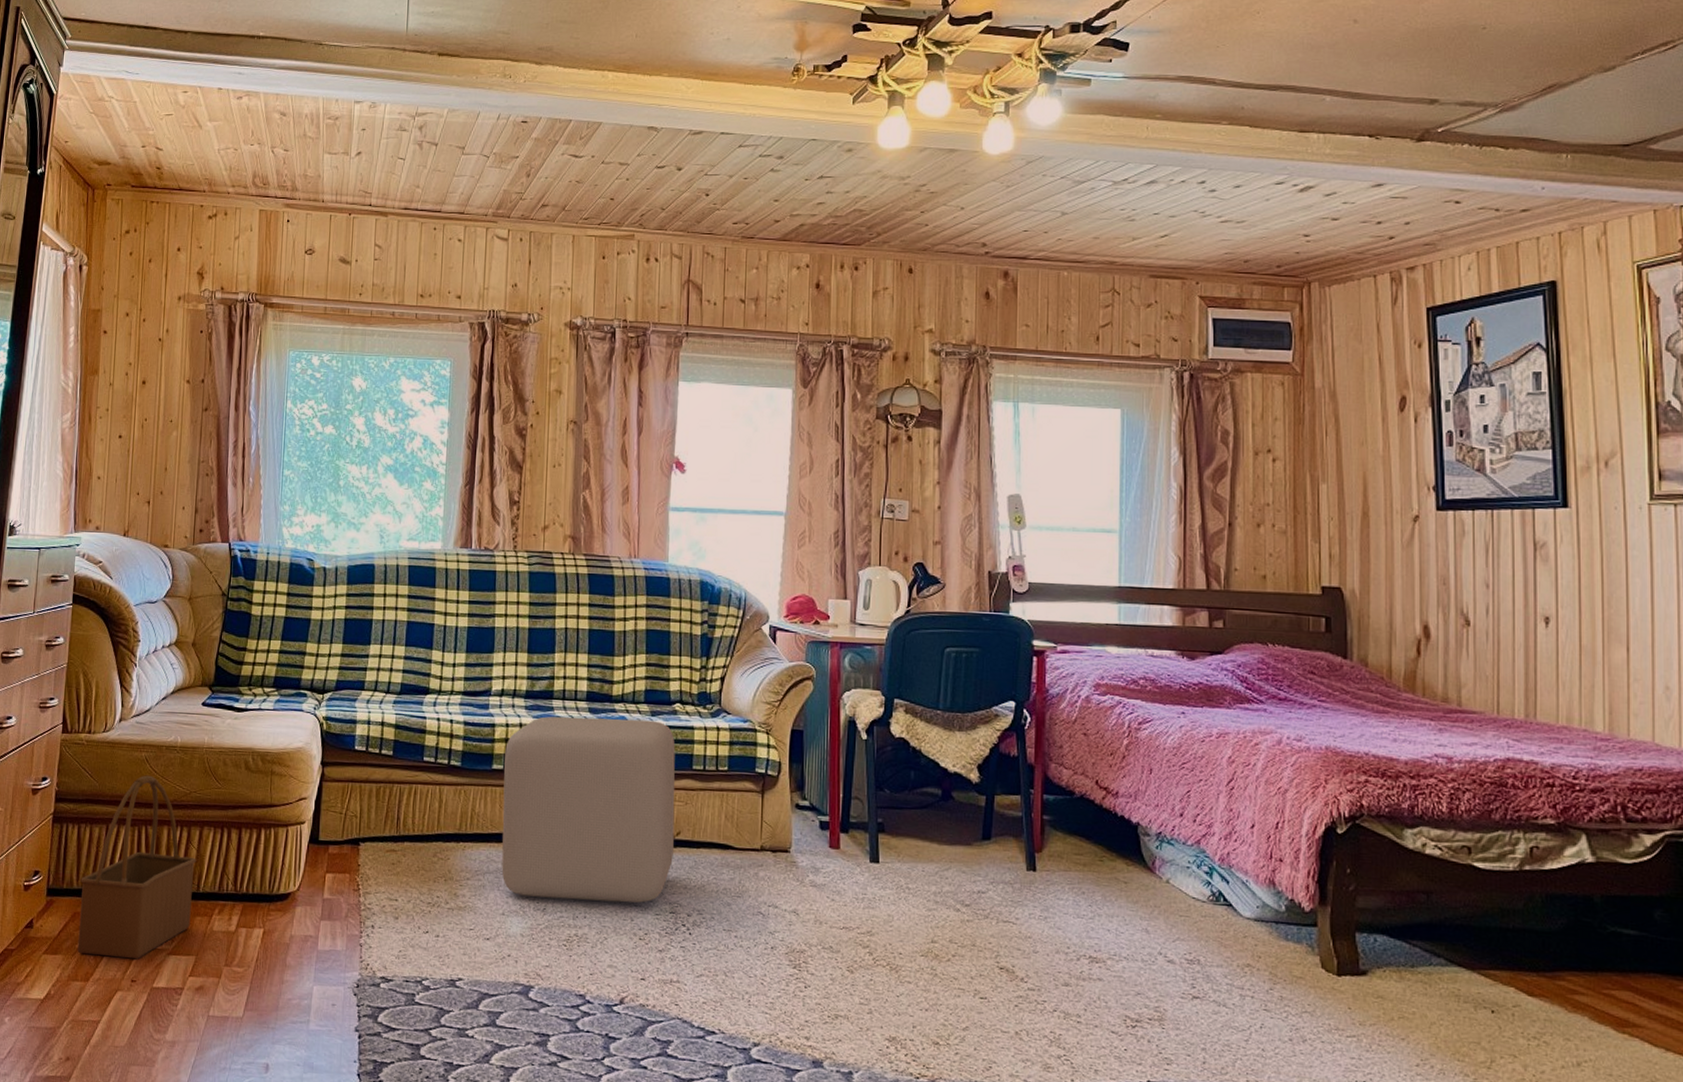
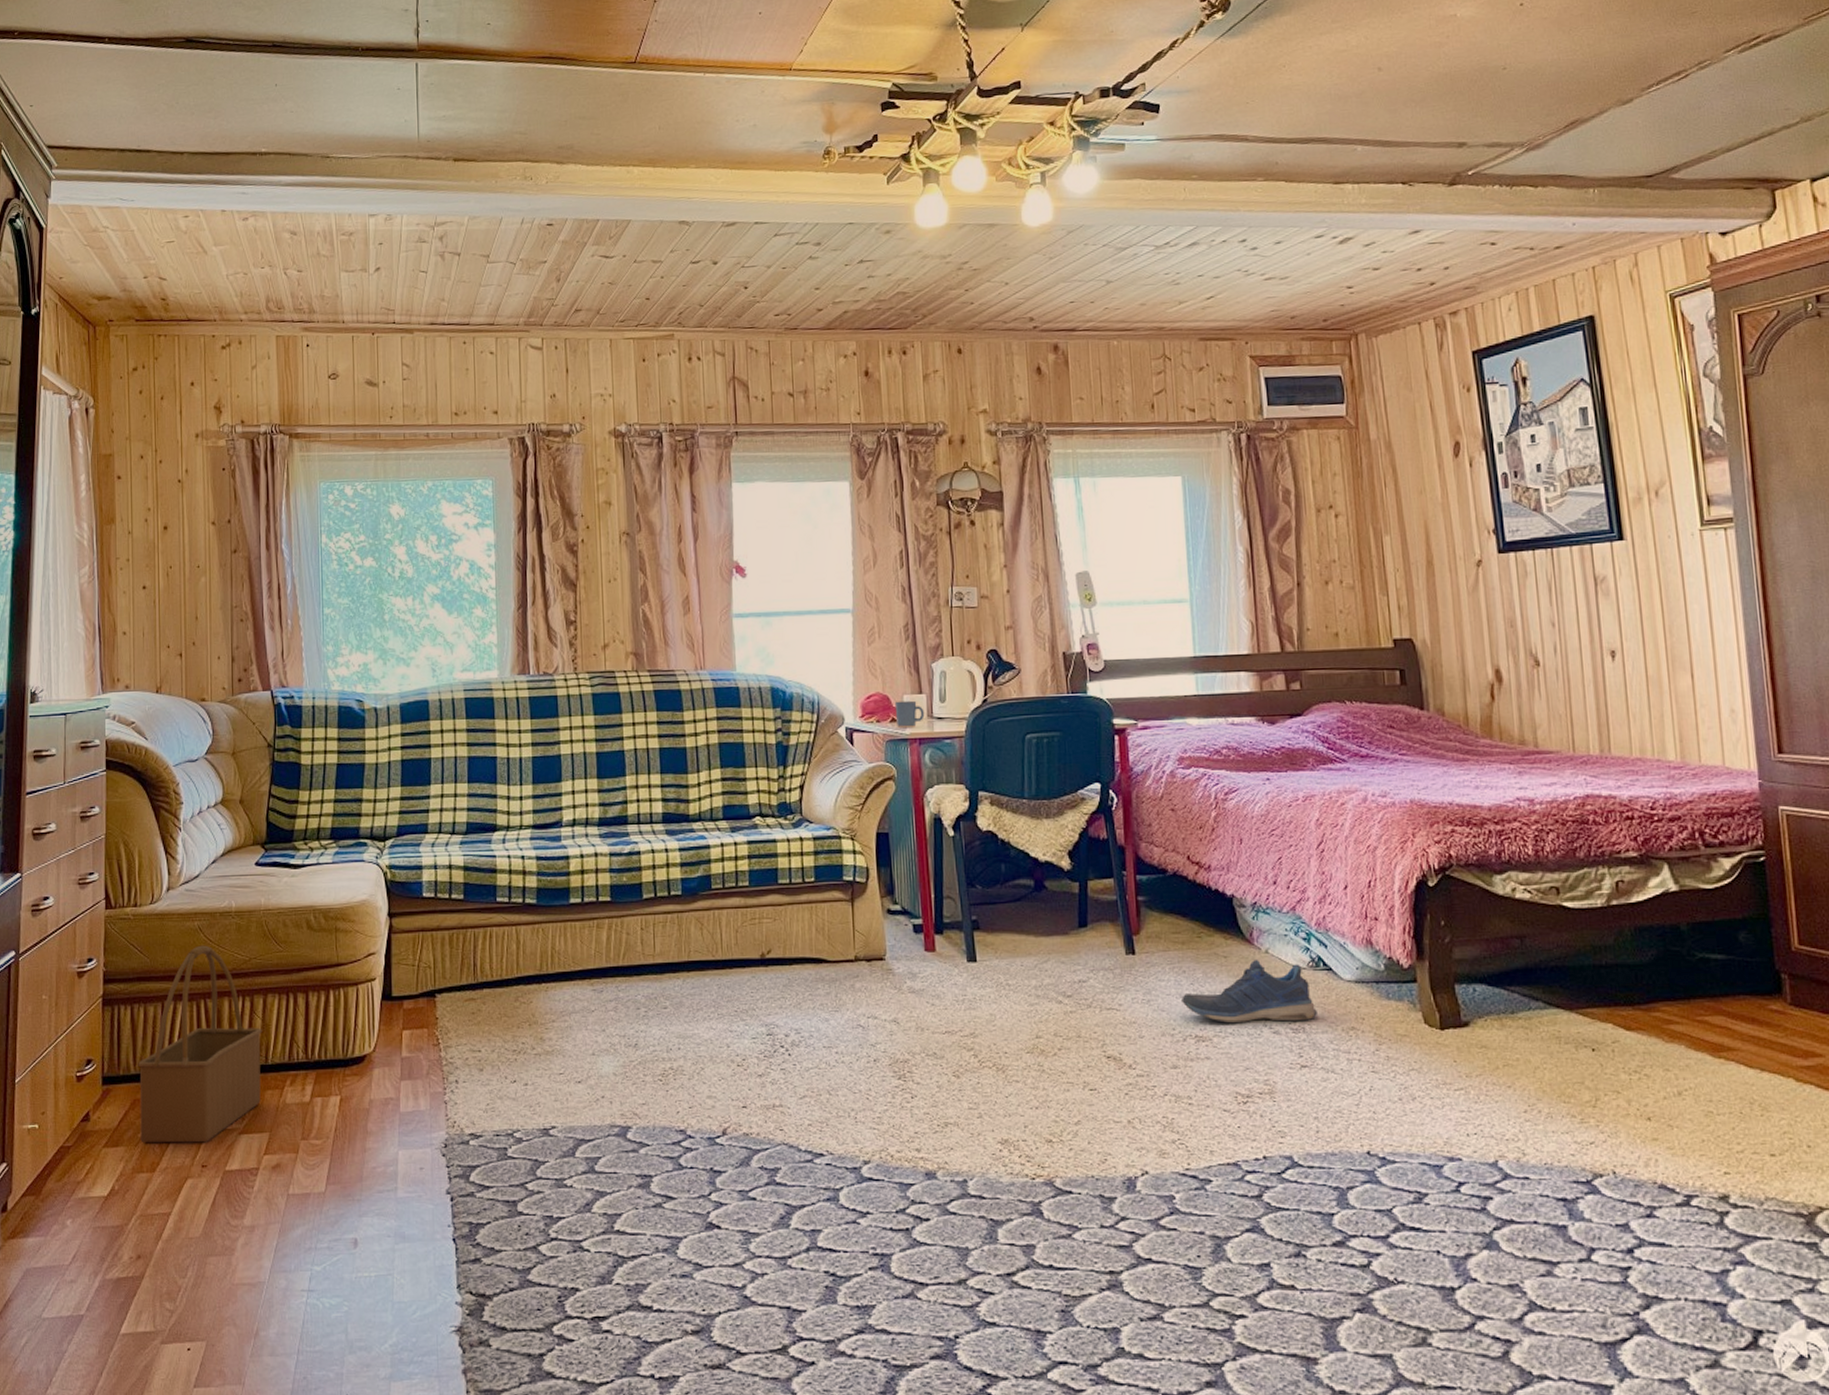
pouf: present [501,716,676,903] -> none [582,837,766,1033]
mug: none [819,604,848,631] -> present [894,700,925,728]
athletic shoe: none [1079,888,1213,953] -> present [1181,960,1317,1024]

